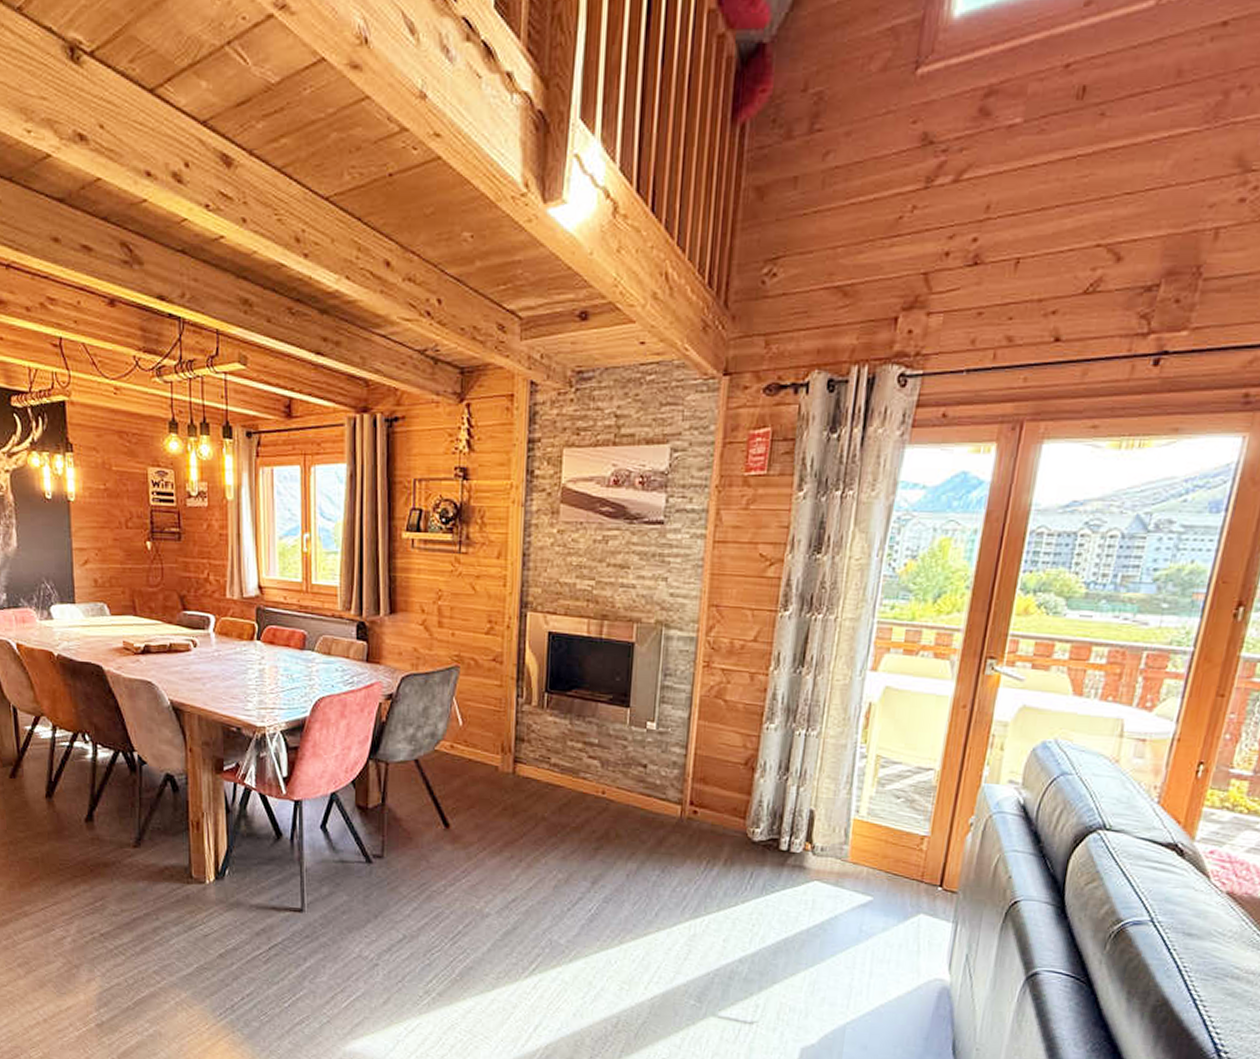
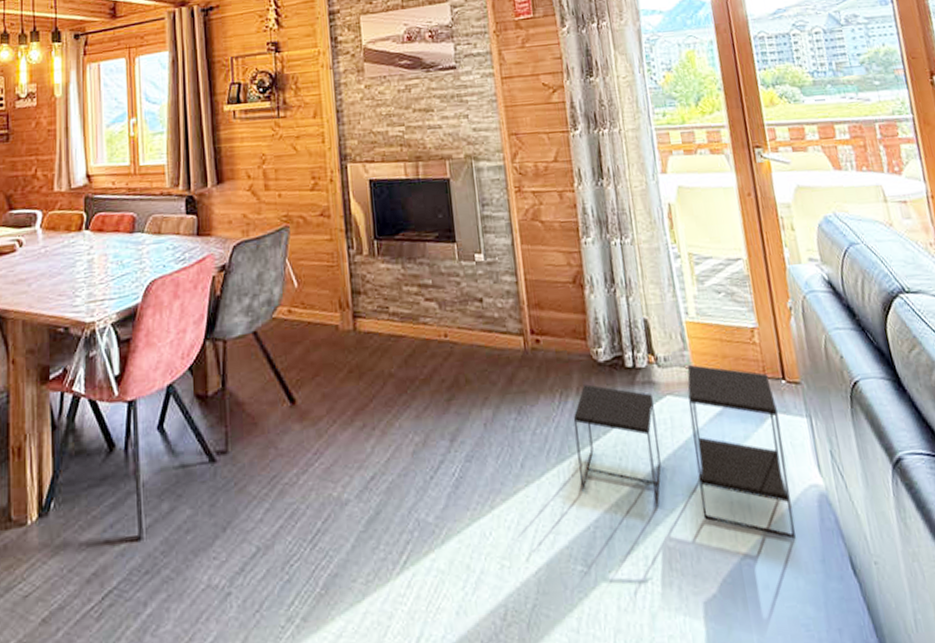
side table: none [708,857,926,1017] -> present [573,364,796,539]

